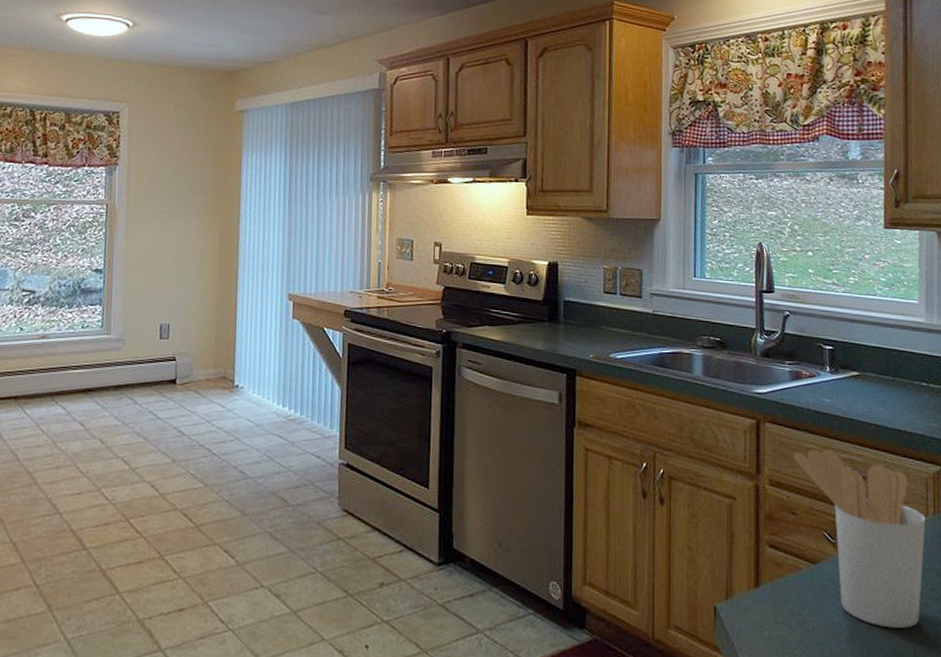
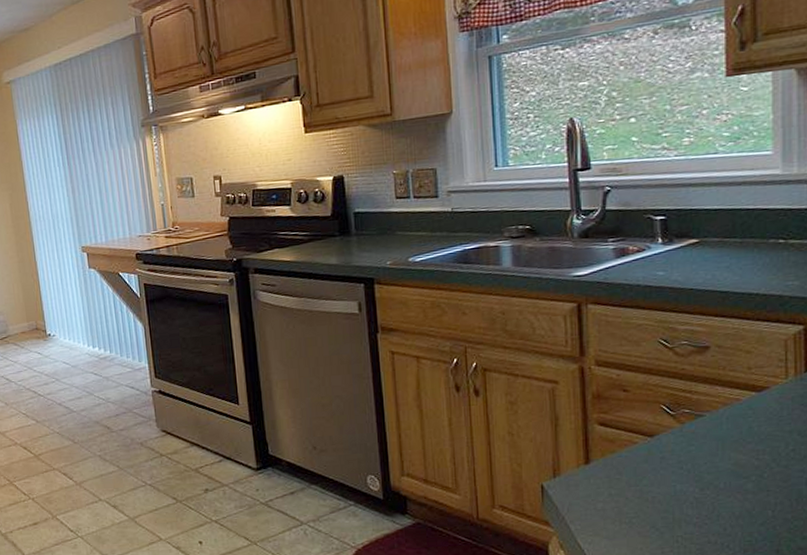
utensil holder: present [793,448,926,628] -> none [622,322,785,491]

